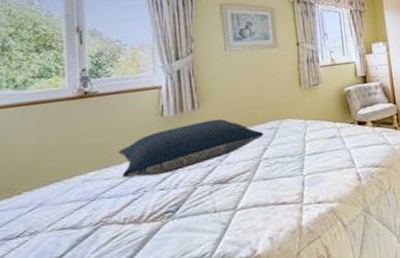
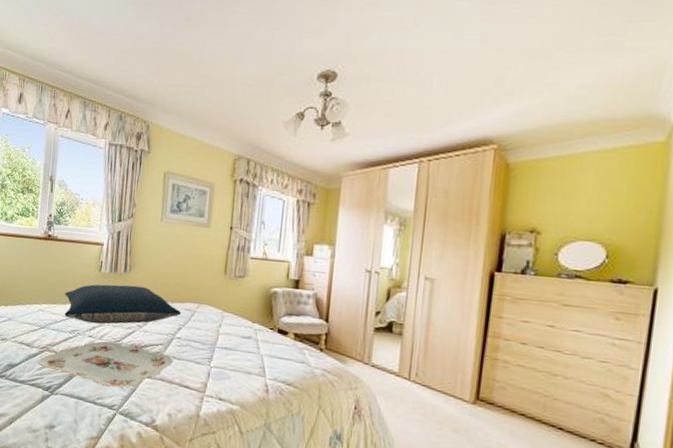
serving tray: none [92,178,265,247] -> present [38,341,173,388]

